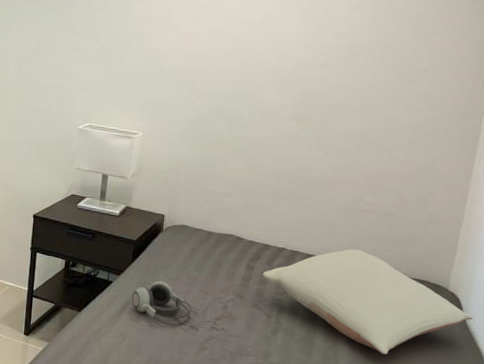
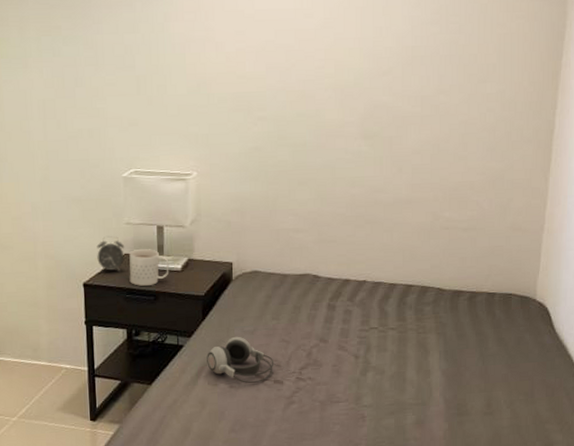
alarm clock: none [48,177,72,209] -> present [96,235,125,271]
mug: none [73,192,109,225] -> present [129,249,169,286]
pillow: present [262,249,474,355] -> none [345,271,562,378]

